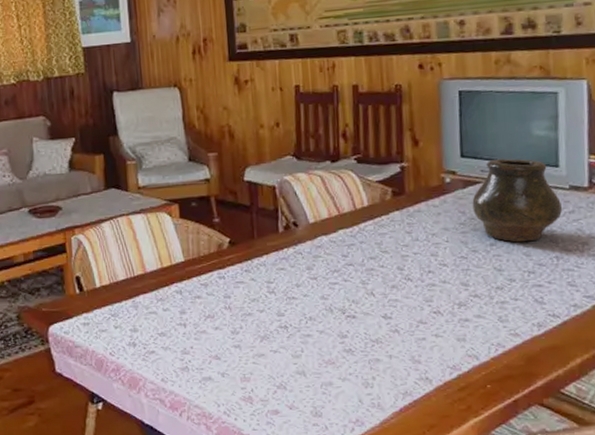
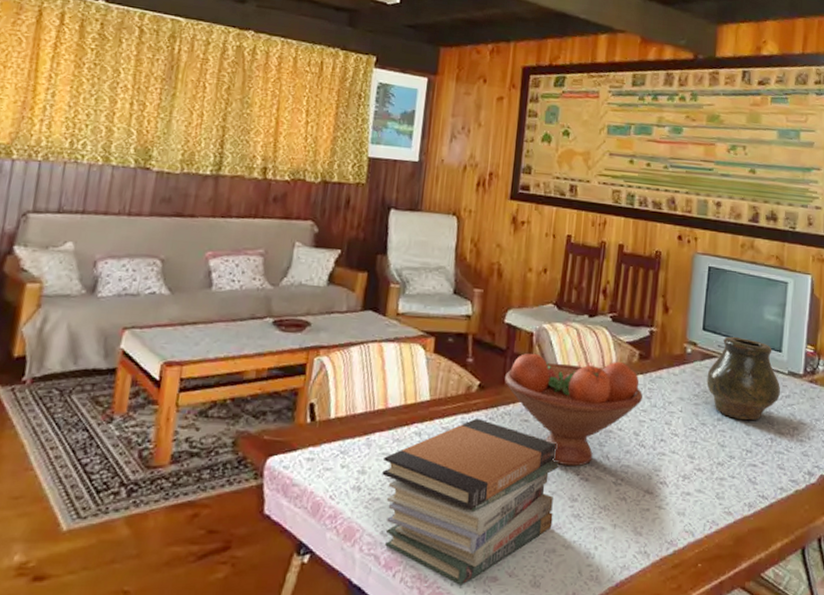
book stack: none [151,271,325,420] -> present [382,418,559,586]
fruit bowl: none [254,201,403,306] -> present [505,353,643,466]

